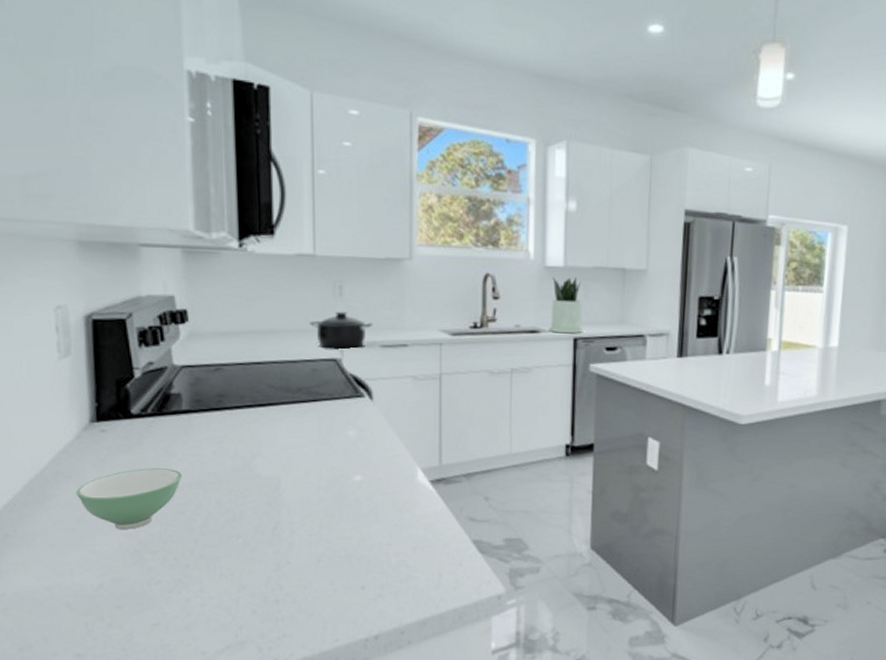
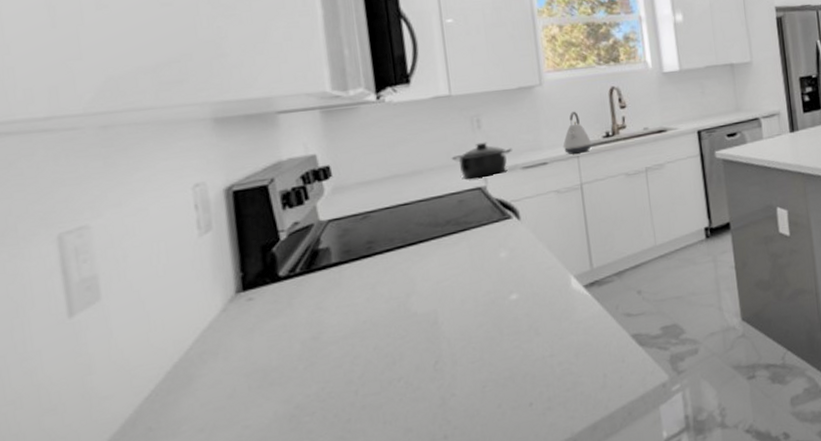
bowl: present [75,468,182,530] -> none [224,324,337,398]
kettle: none [426,293,457,341] -> present [562,111,592,155]
planter: present [548,276,585,334] -> none [671,78,706,129]

